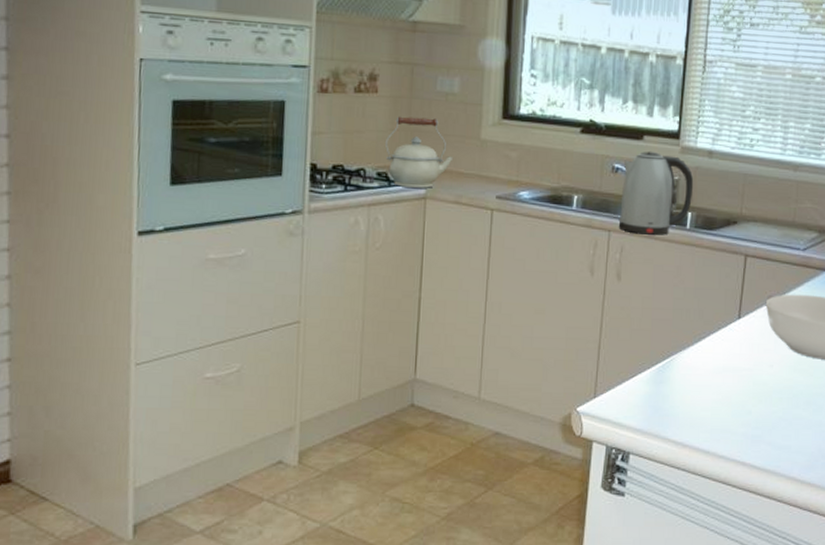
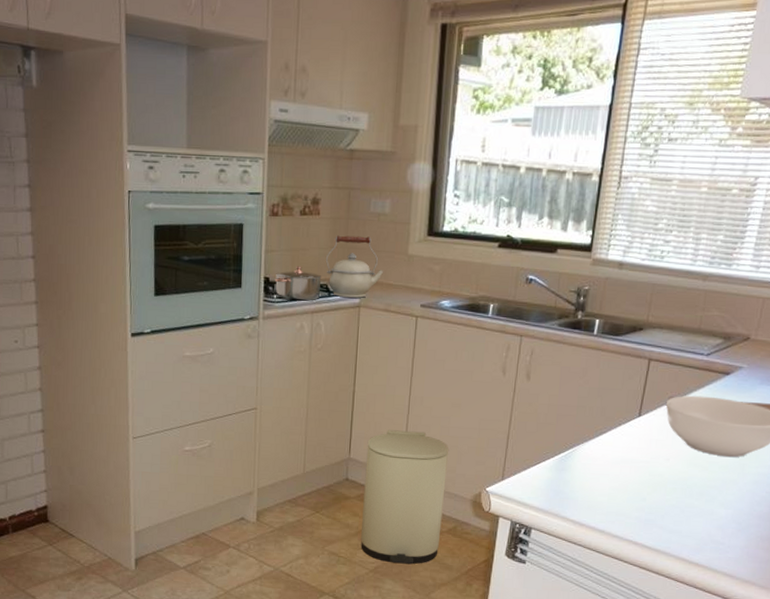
cooking pot: none [323,151,381,192] -> present [274,266,322,301]
pedal bin: none [430,343,533,507] -> present [361,430,449,565]
kettle: present [618,151,694,235] -> none [529,263,604,340]

